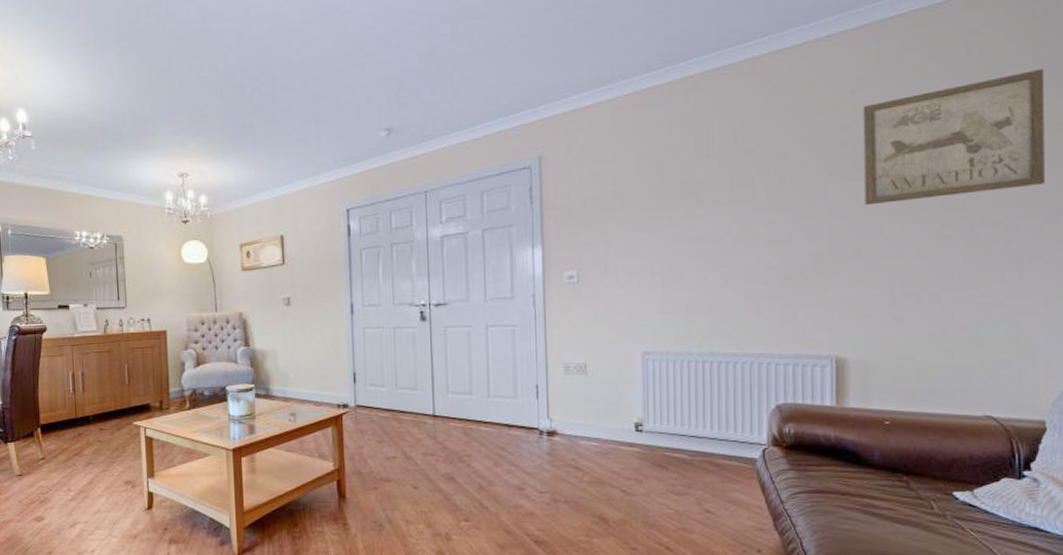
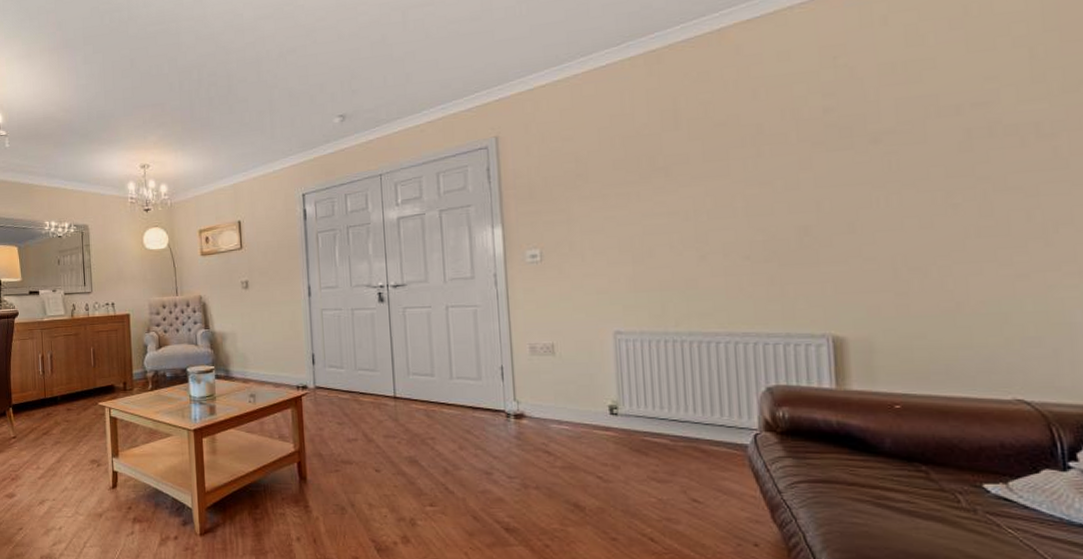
wall art: present [863,68,1045,206] -> none [847,23,1068,175]

